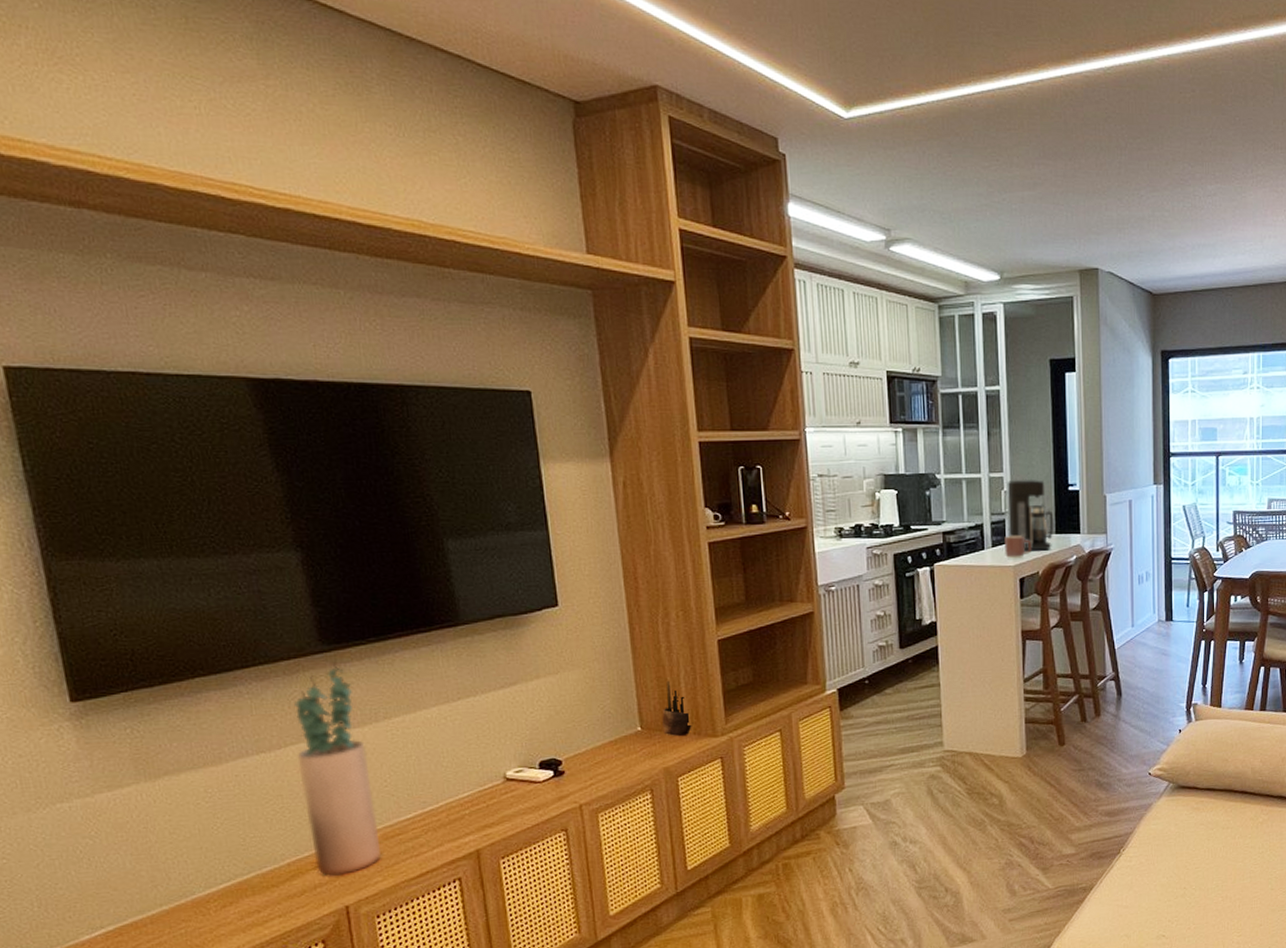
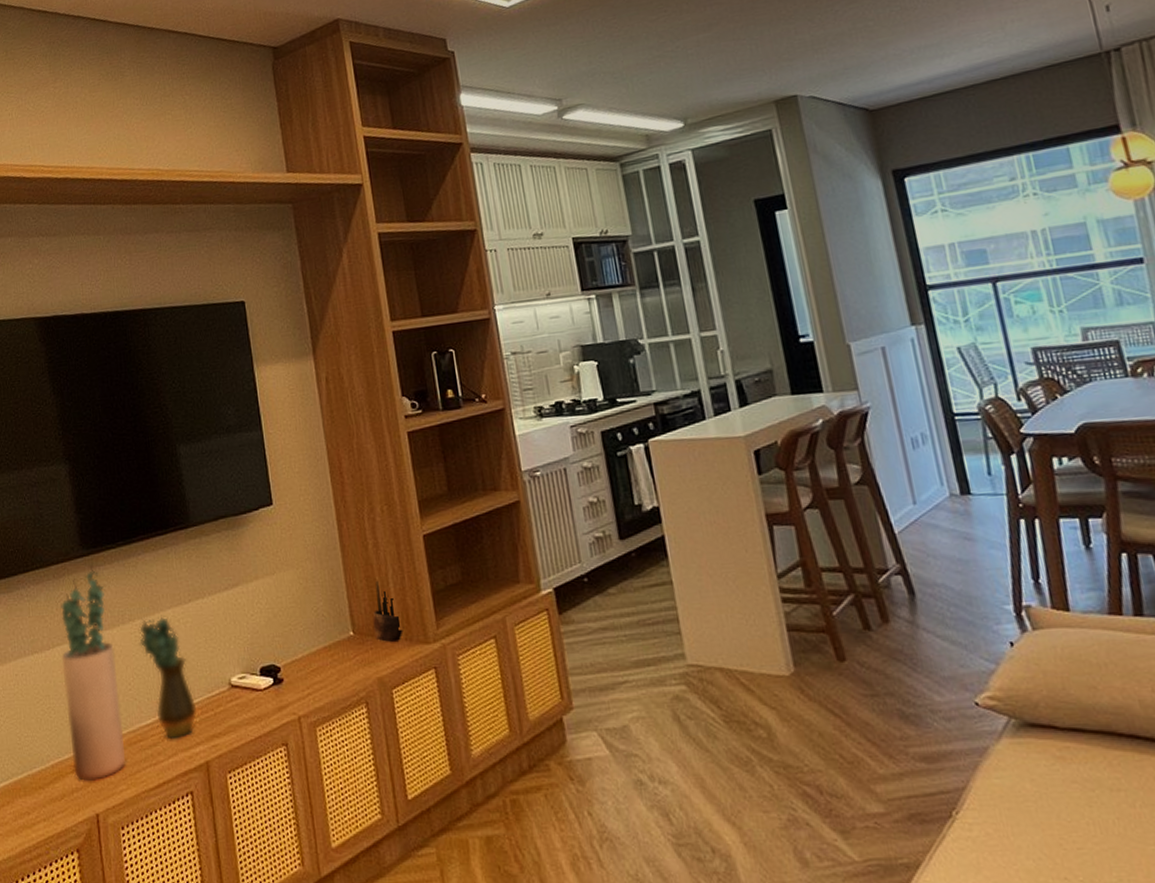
vase: none [397,714,467,832] -> present [139,616,198,740]
mug: present [1004,535,1031,559] -> none [728,400,764,429]
coffee maker: present [1007,479,1054,551] -> none [722,334,789,417]

